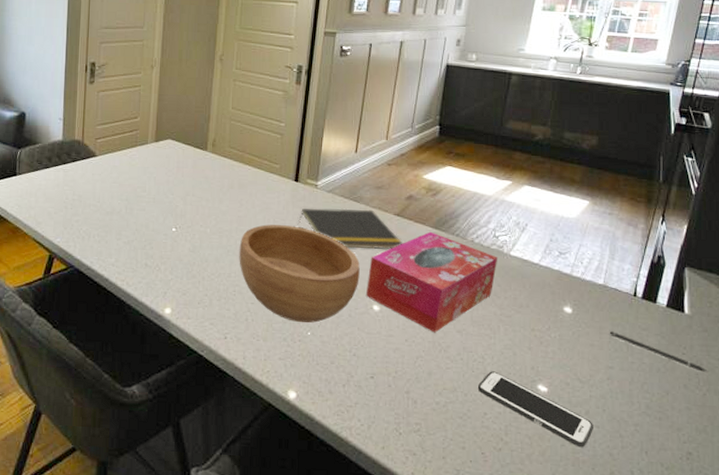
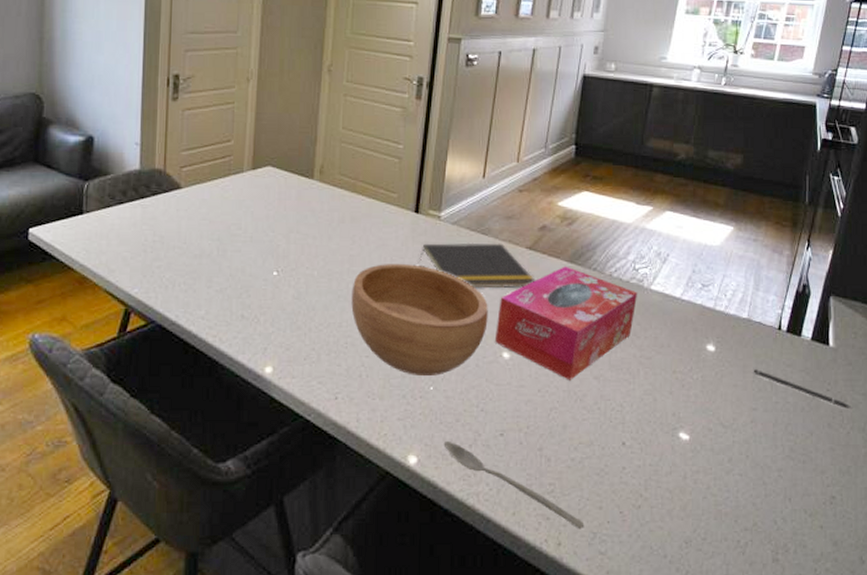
spoon: none [321,379,449,466] -> present [445,440,585,530]
cell phone: present [477,371,593,448] -> none [615,420,736,499]

